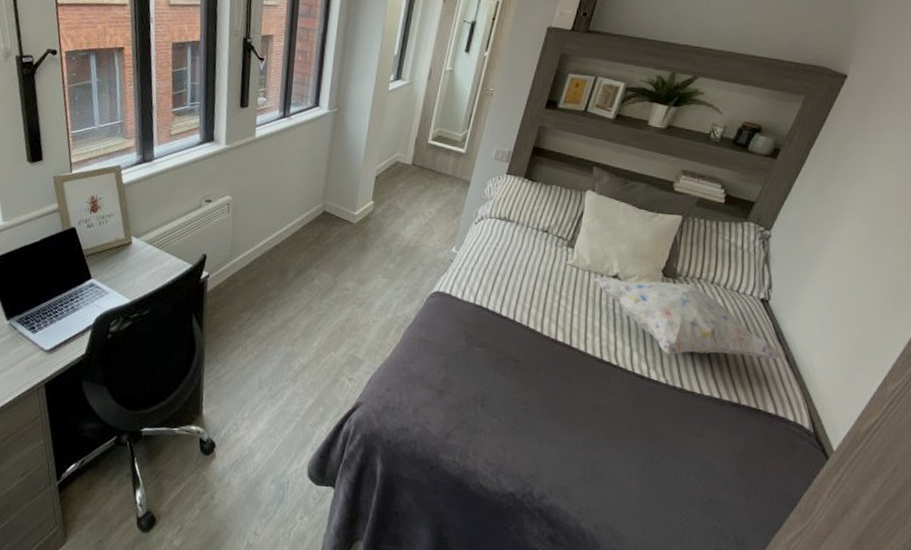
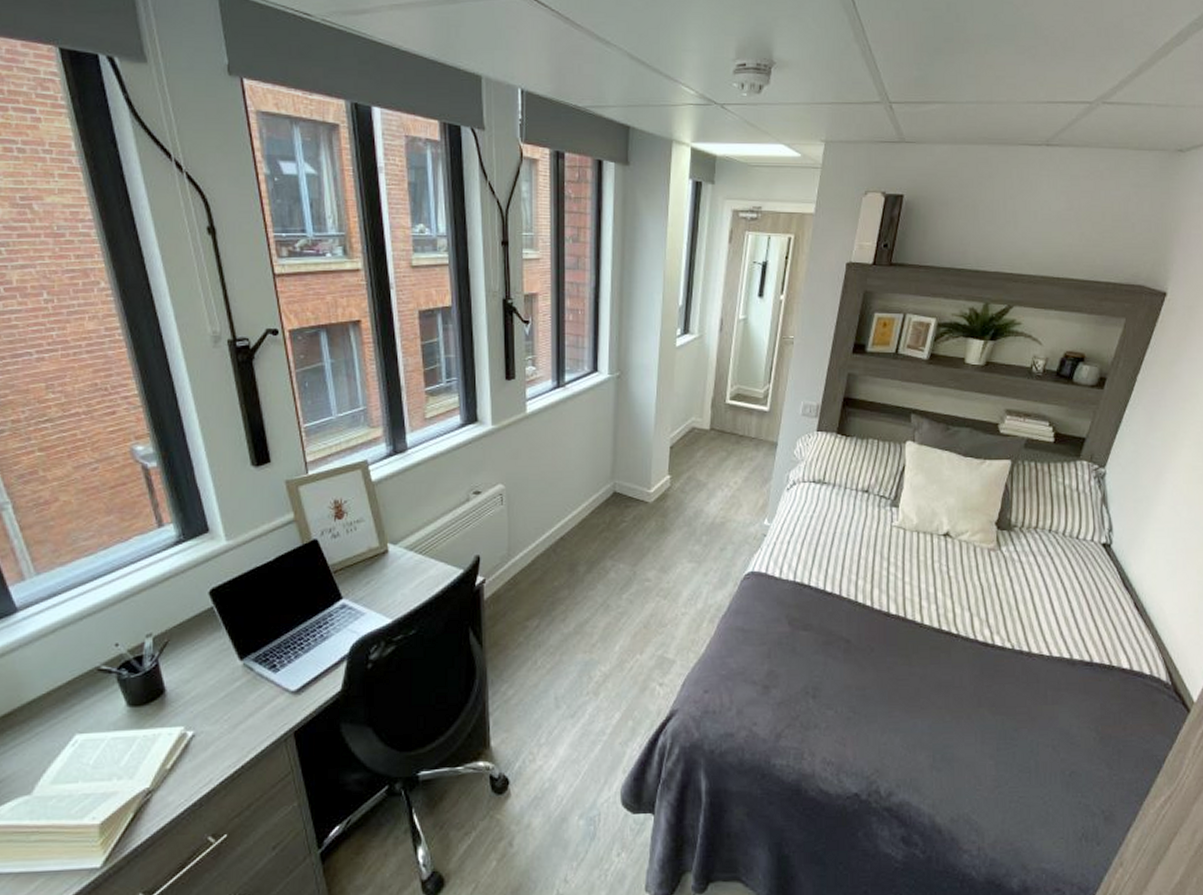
decorative pillow: present [592,277,783,359] -> none [921,534,1132,617]

